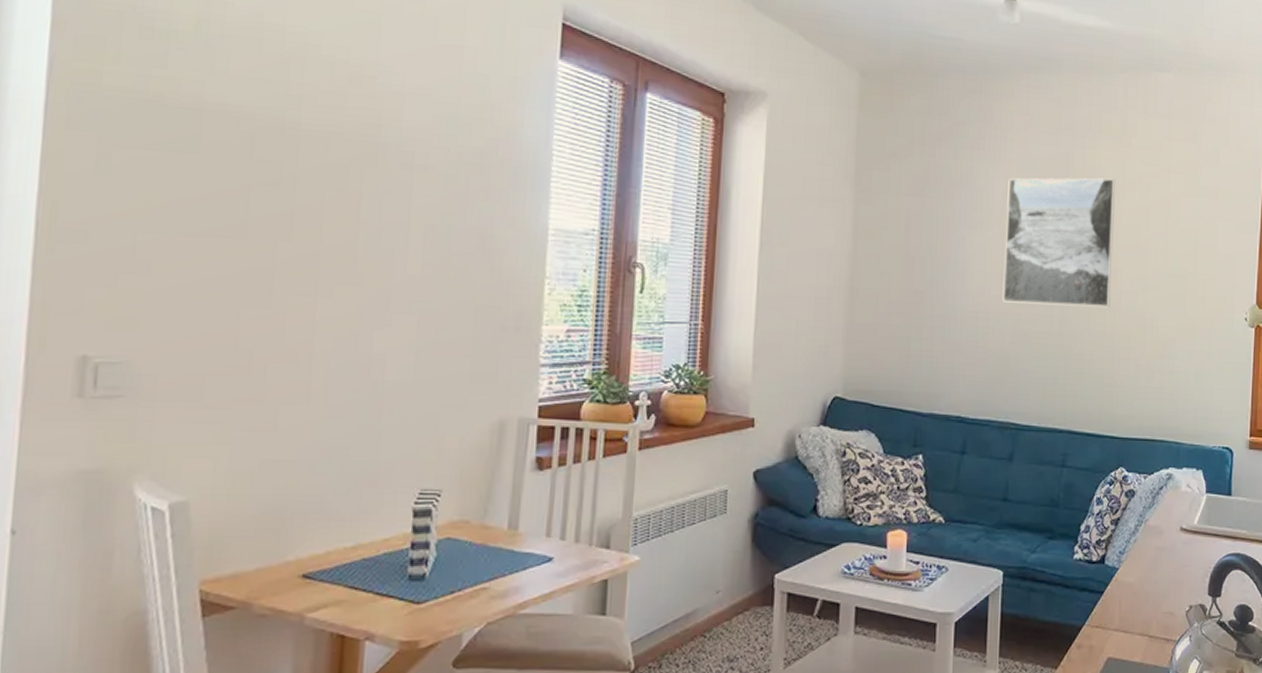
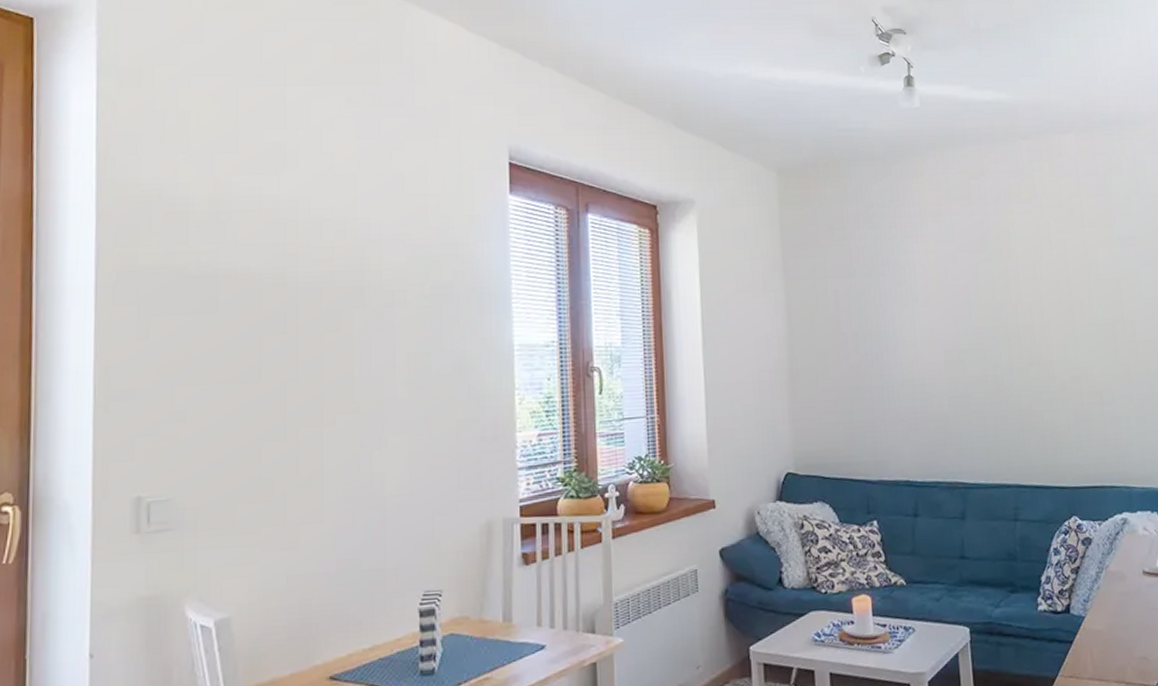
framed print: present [1002,178,1115,308] -> none [927,238,1042,368]

